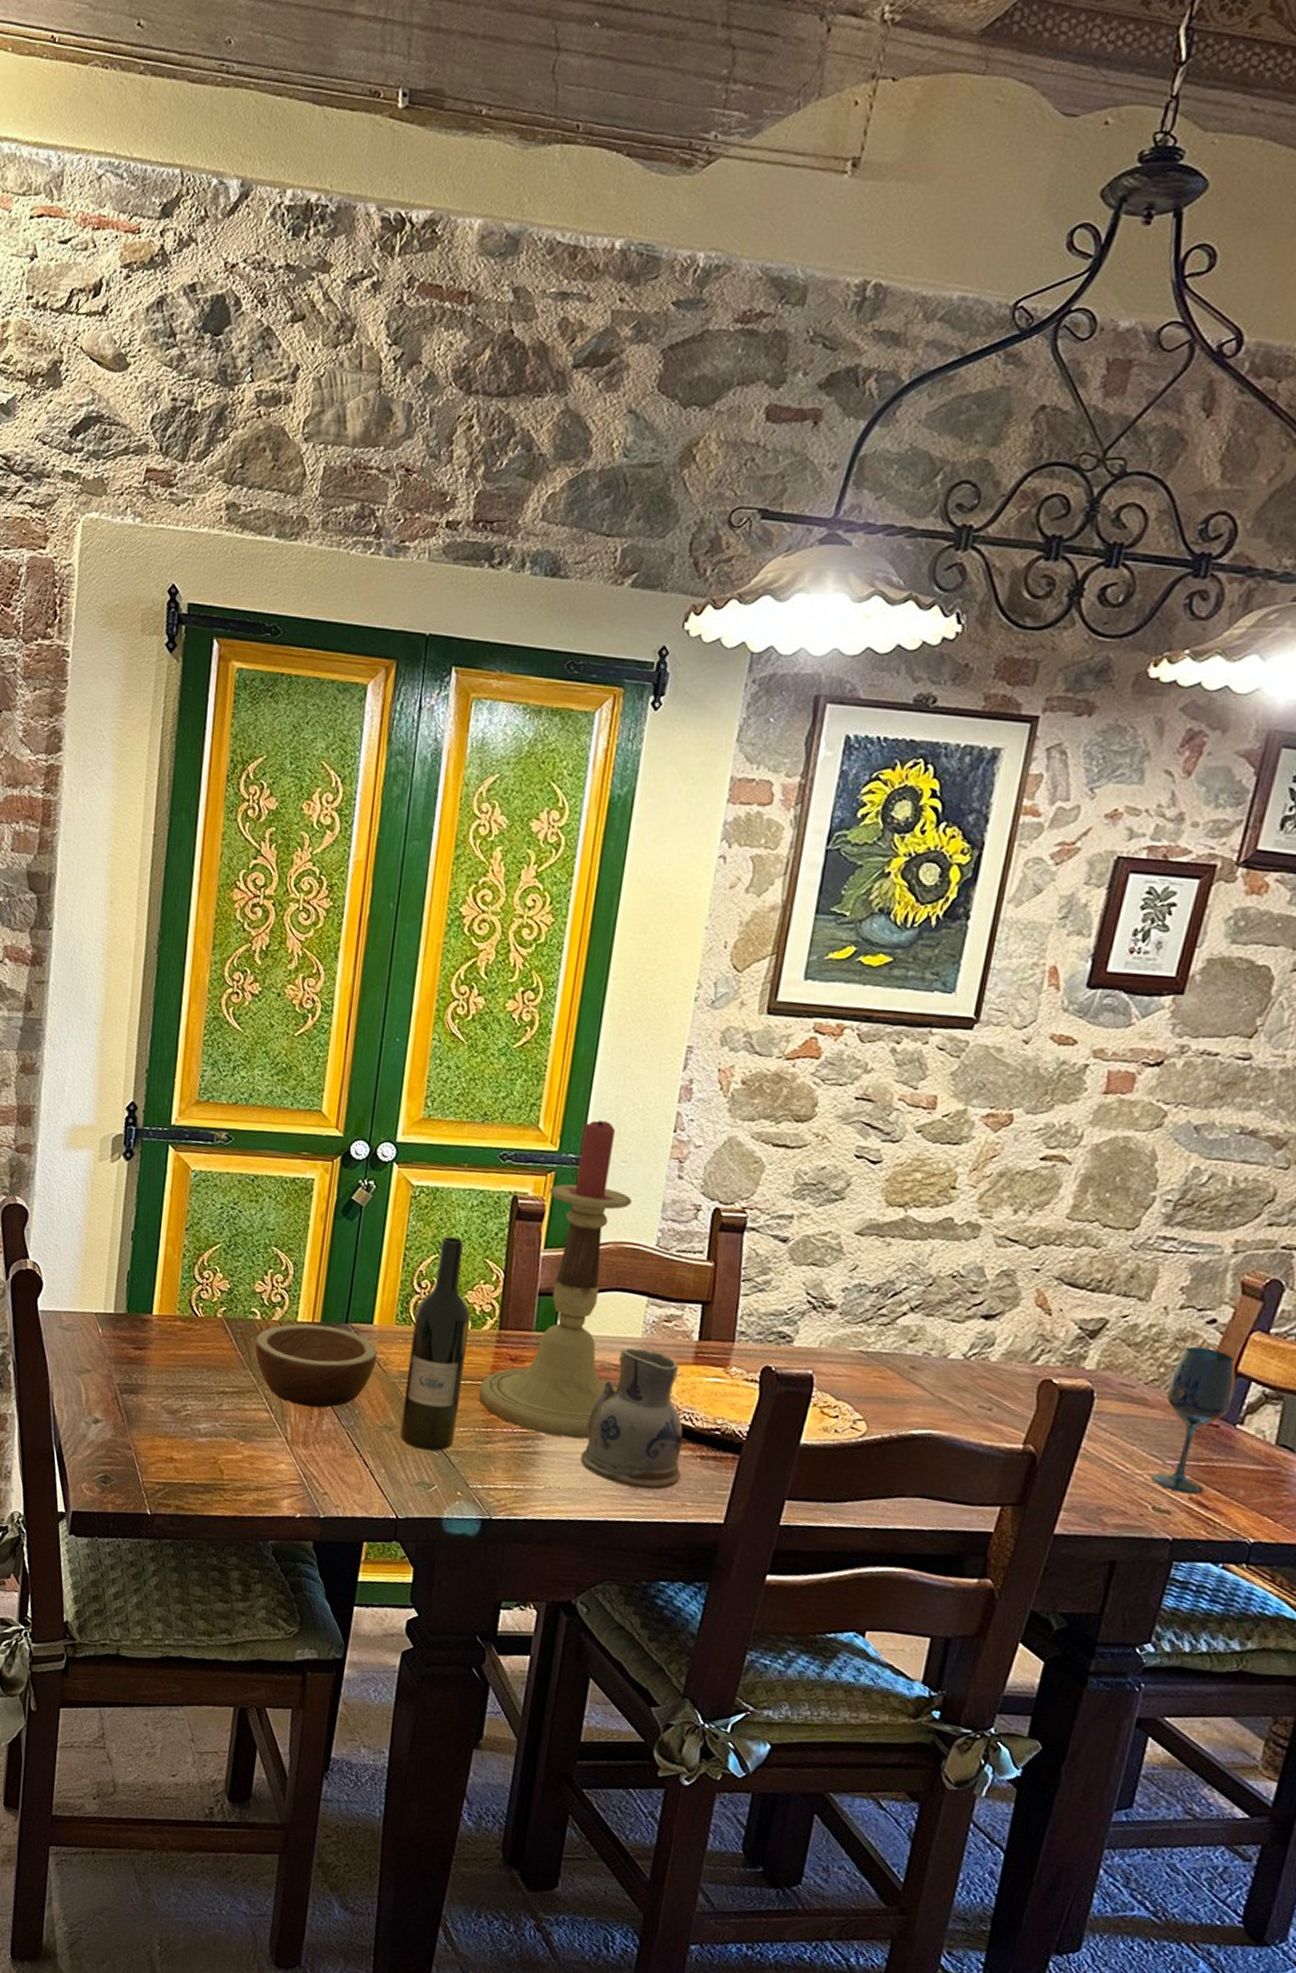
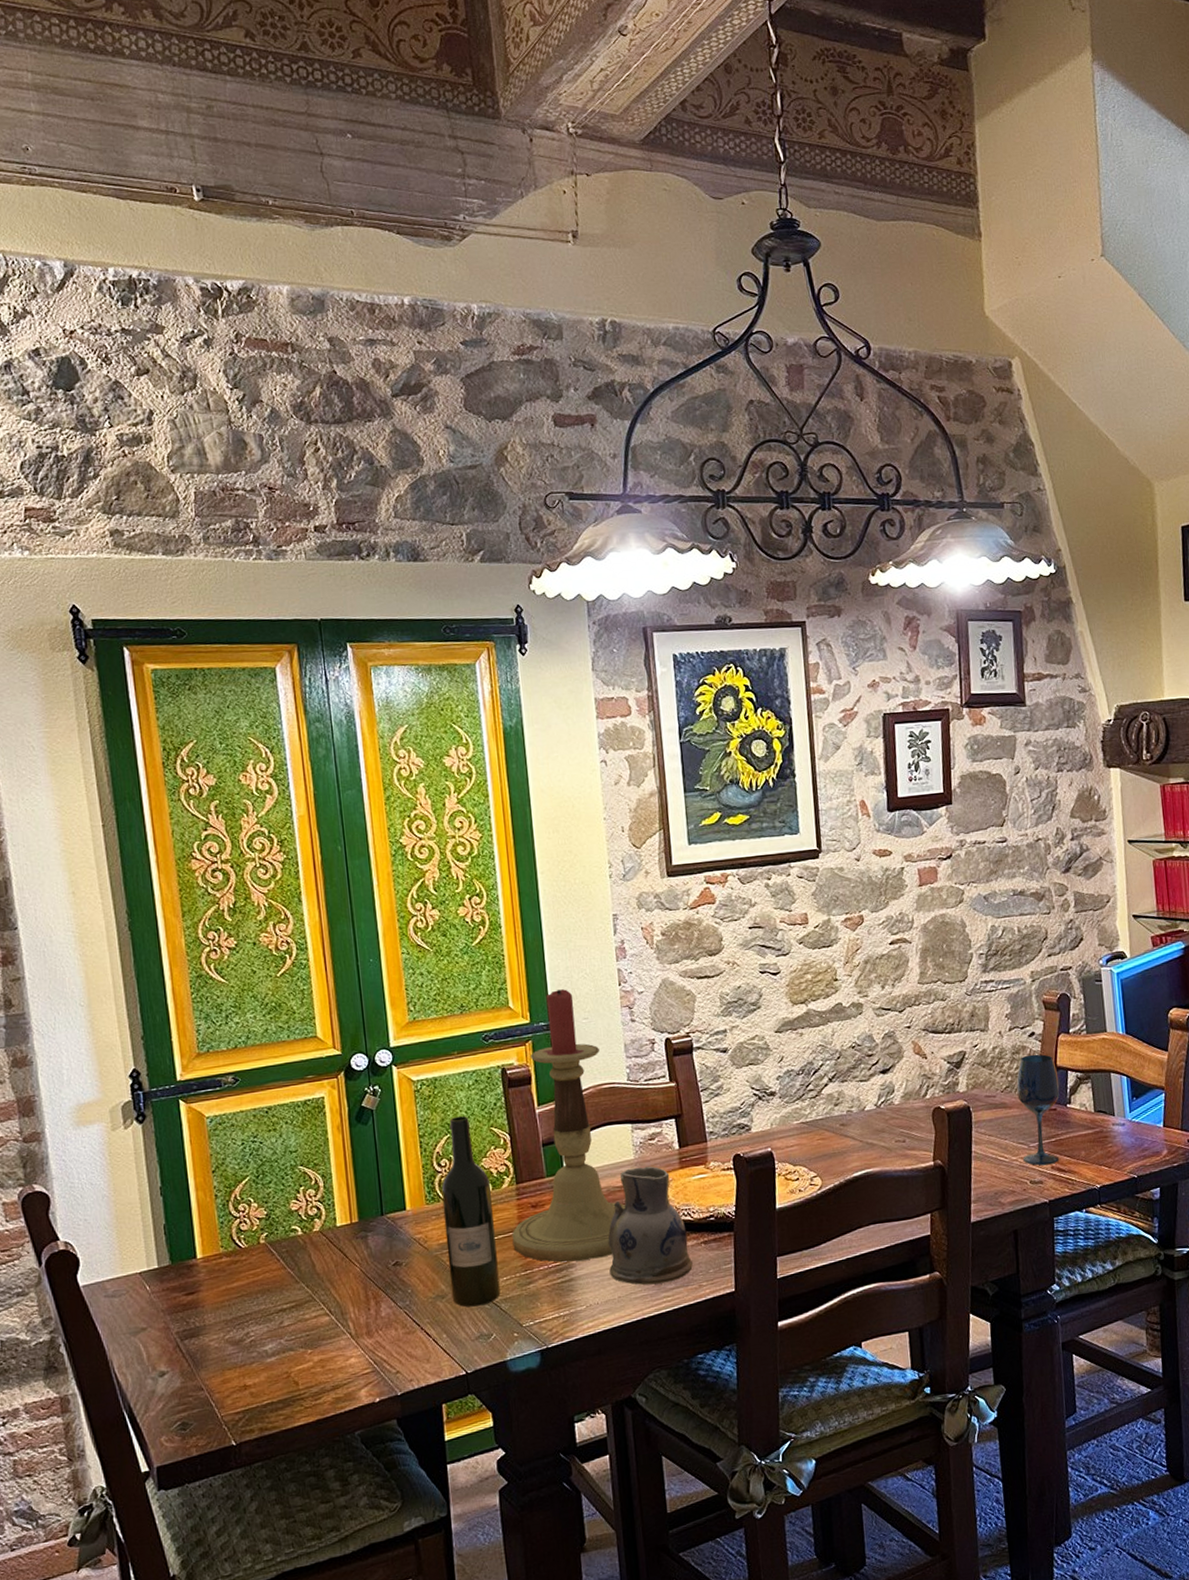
bowl: present [255,1323,378,1408] -> none [301,1221,417,1302]

